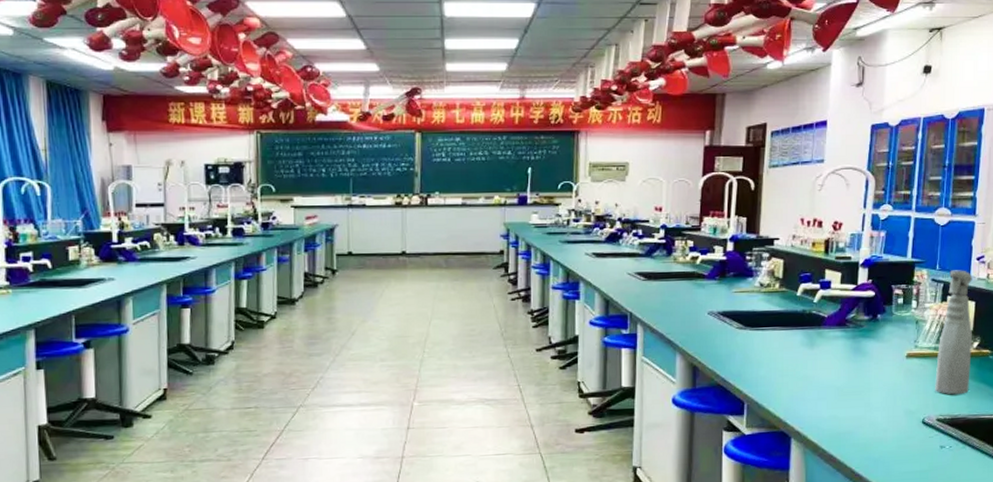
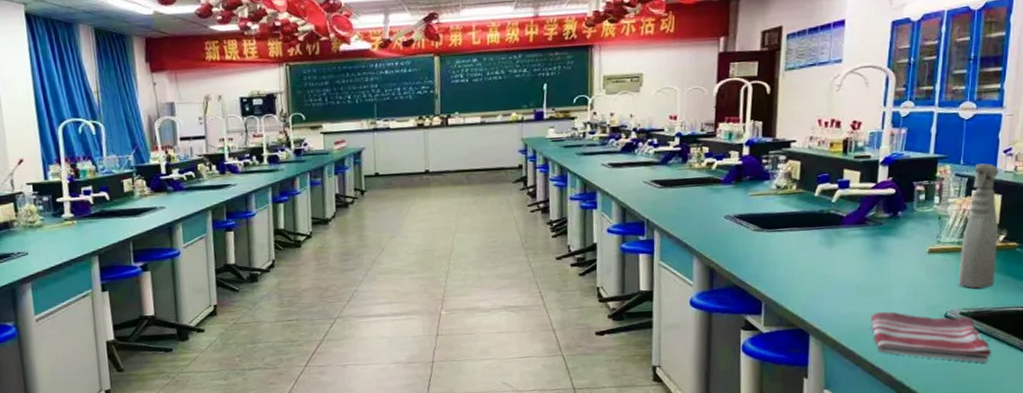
dish towel: none [850,416,967,471] -> present [870,311,992,363]

